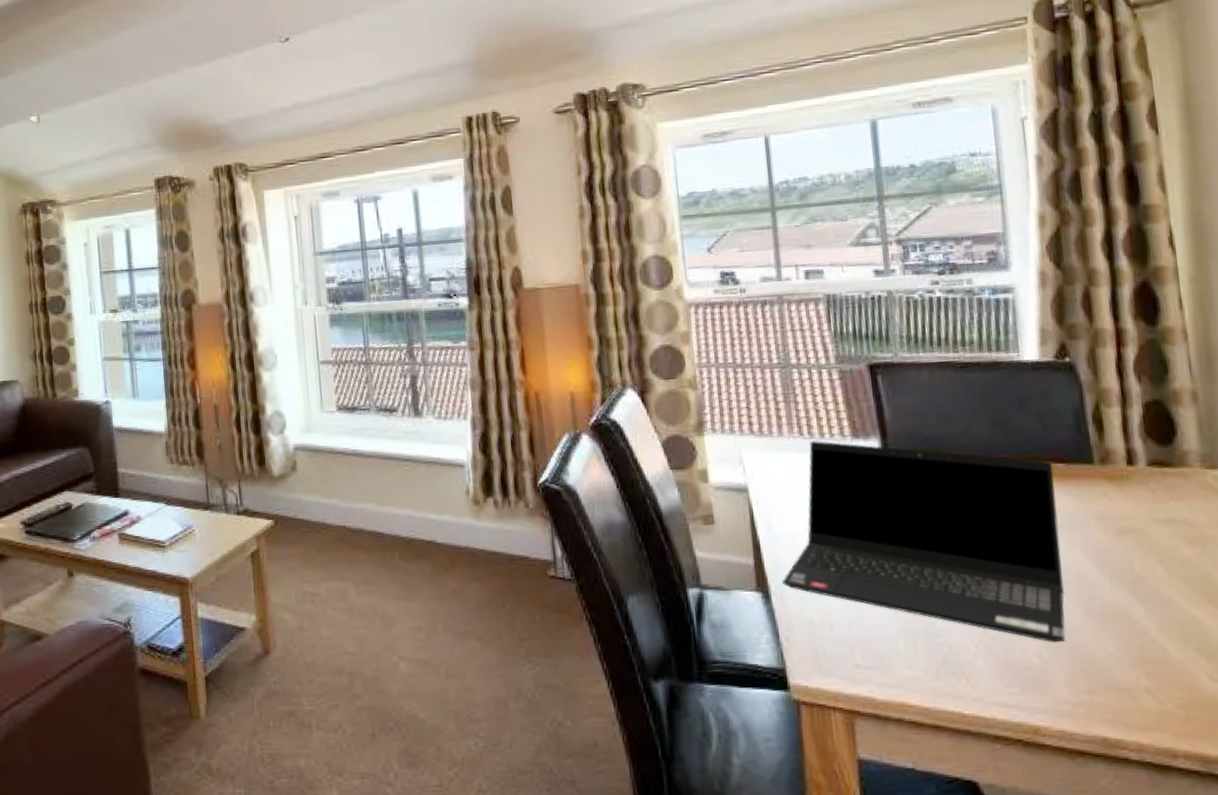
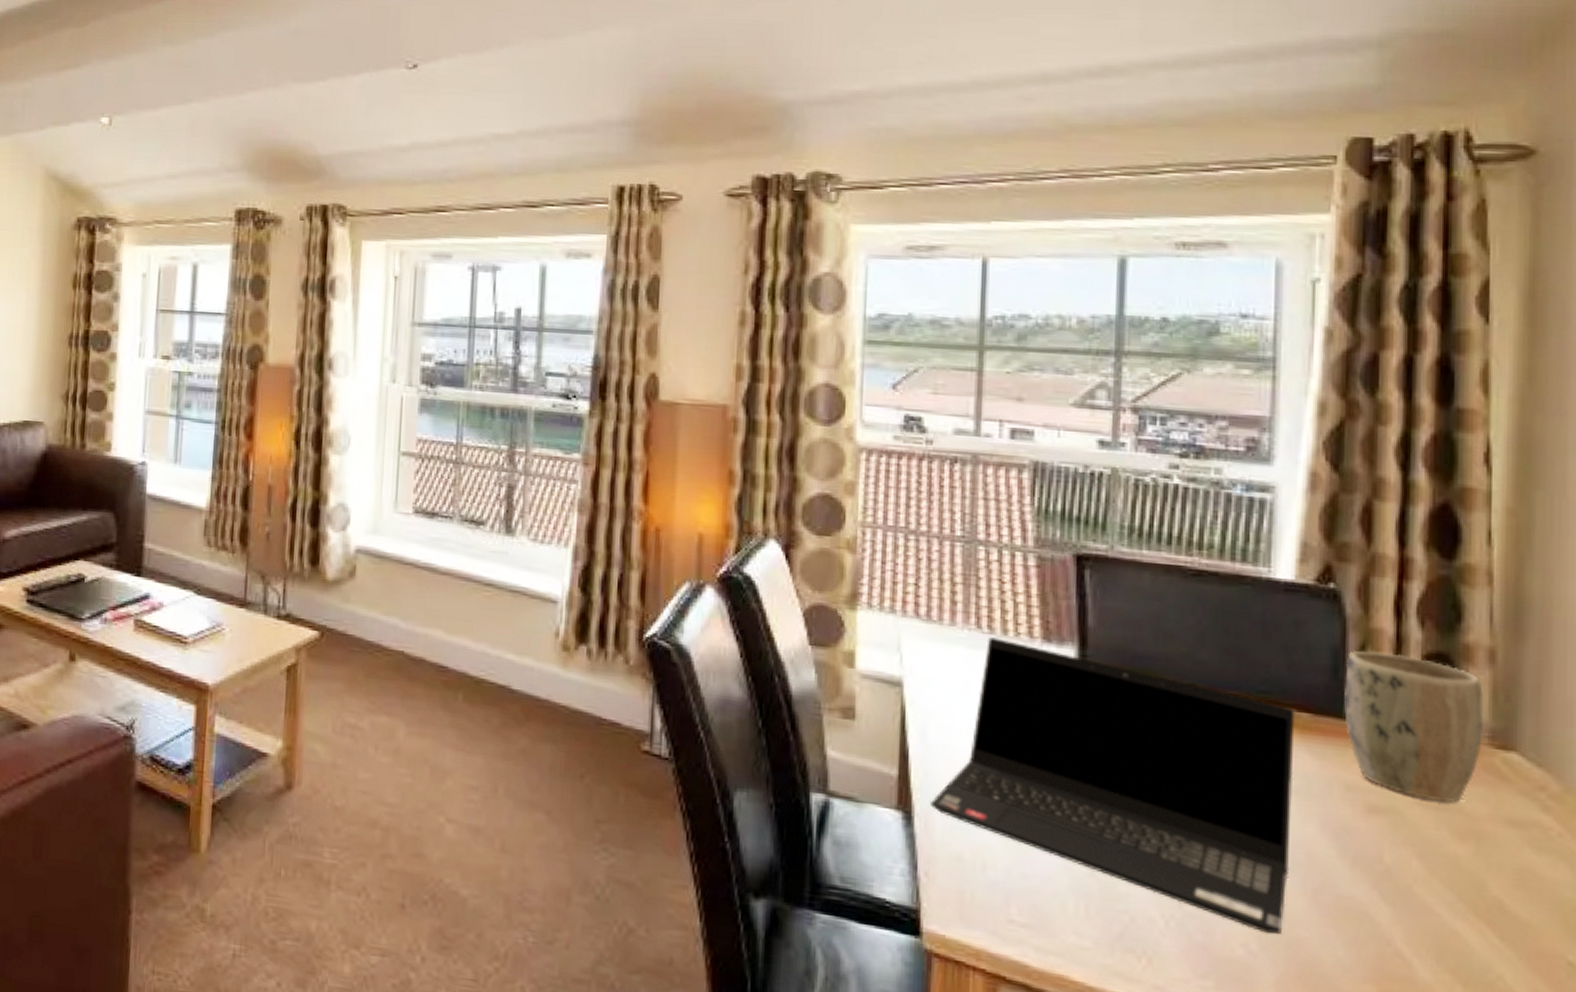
plant pot: none [1086,406,1196,518] -> present [1344,650,1485,803]

